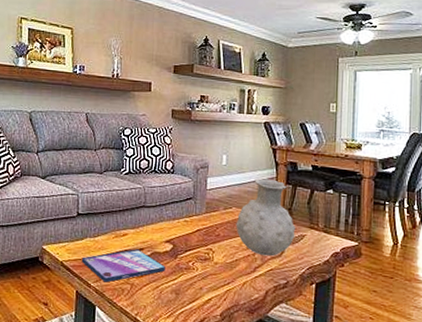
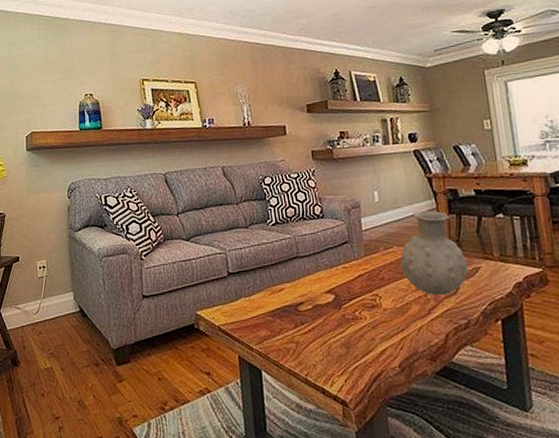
video game case: present [81,249,166,283] -> none [239,304,331,344]

